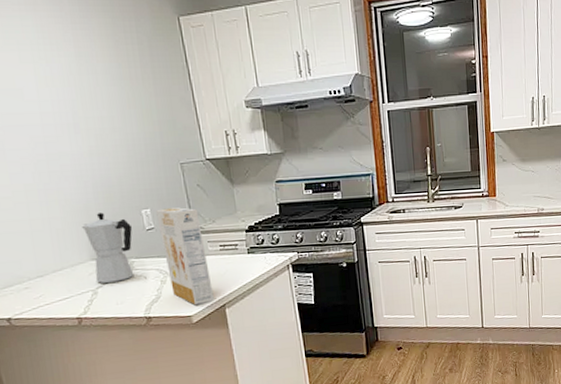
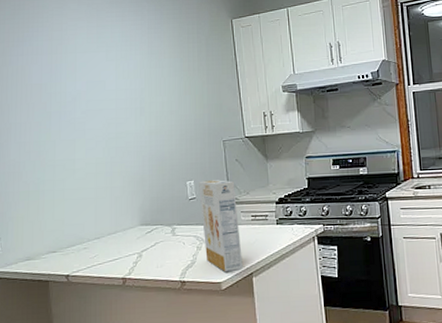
moka pot: present [82,212,134,283] -> none [136,183,177,247]

